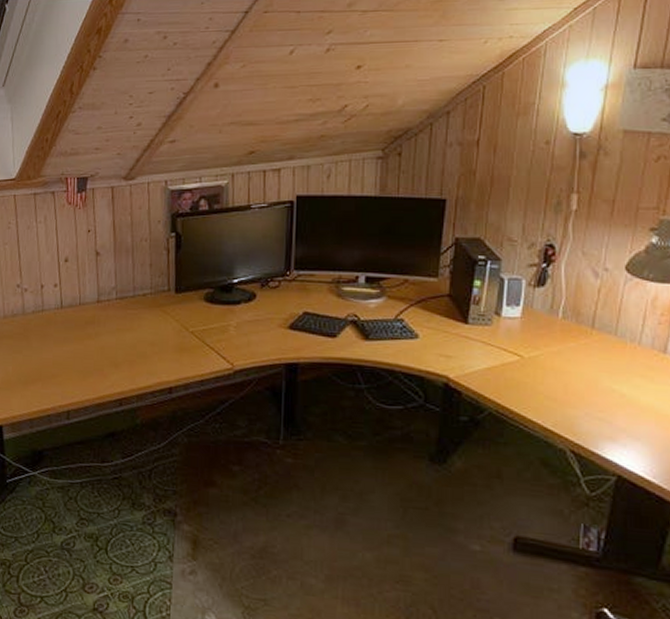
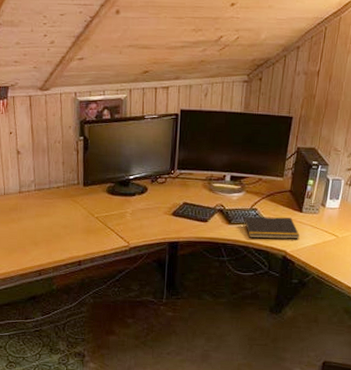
notepad: none [385,329,467,360] -> present [243,216,300,239]

